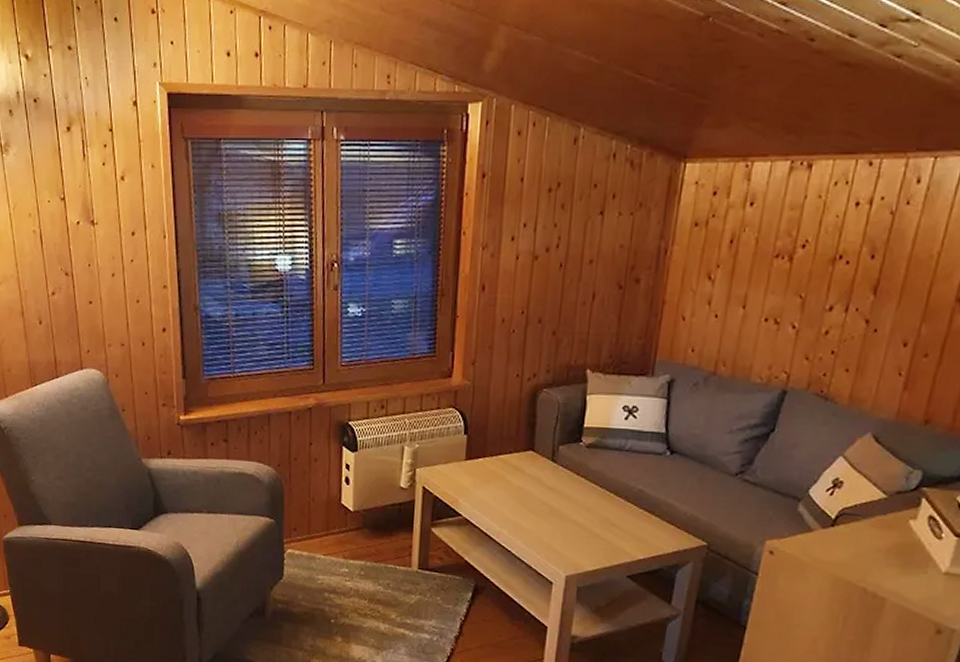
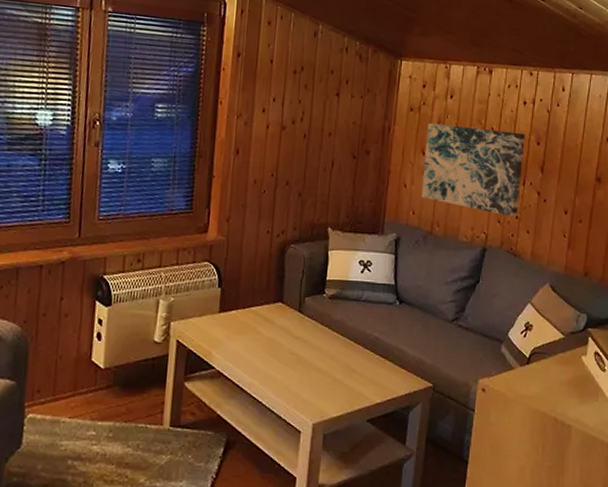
wall art: none [704,240,854,352] -> present [421,123,525,217]

